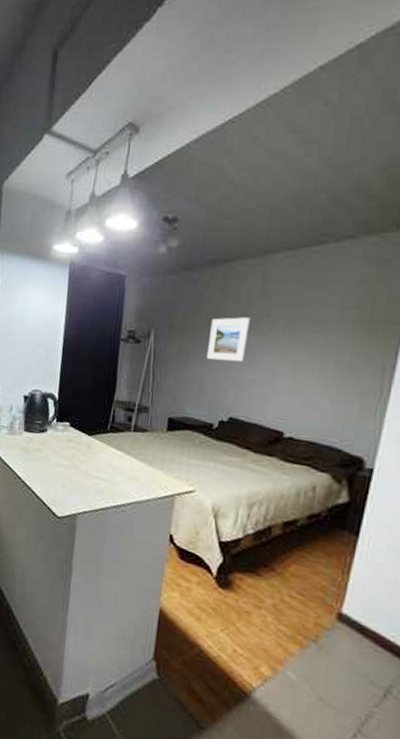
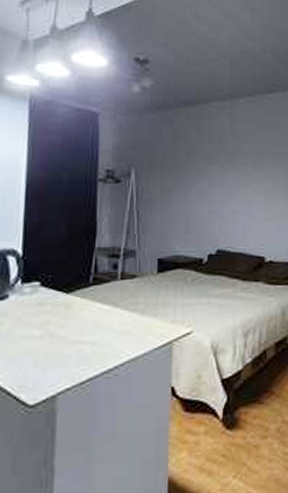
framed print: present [207,317,250,363] -> none [190,154,225,196]

